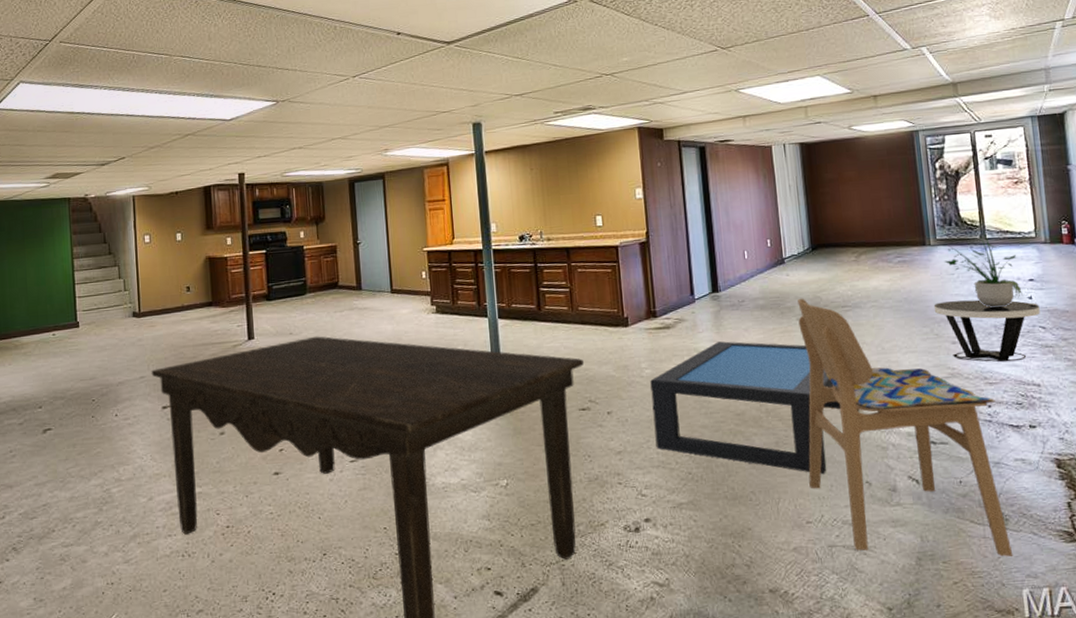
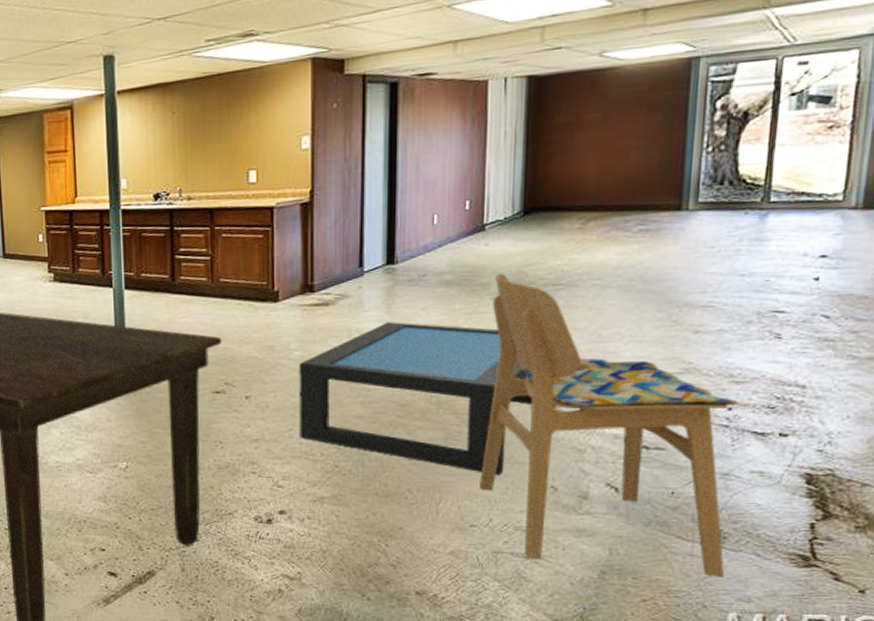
side table: present [933,299,1040,362] -> none [677,280,828,358]
potted plant: present [944,231,1023,308] -> none [703,192,808,291]

